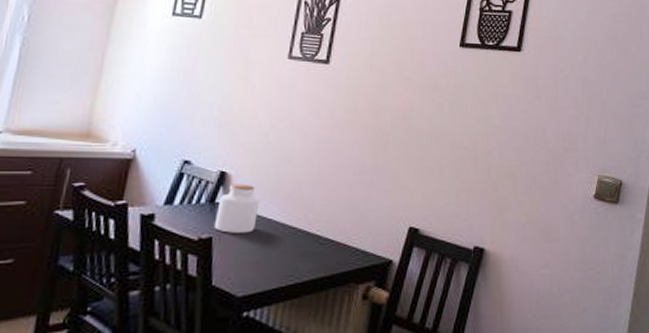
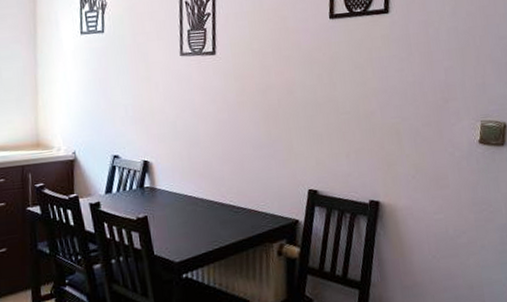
jar: present [213,184,260,233] -> none [146,169,180,211]

